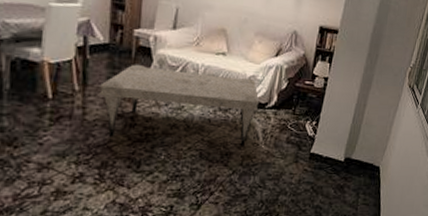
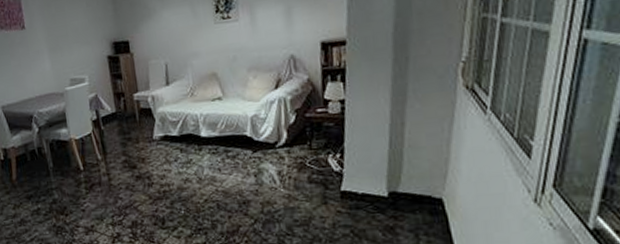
coffee table: present [99,64,260,146] -> none [116,118,268,198]

